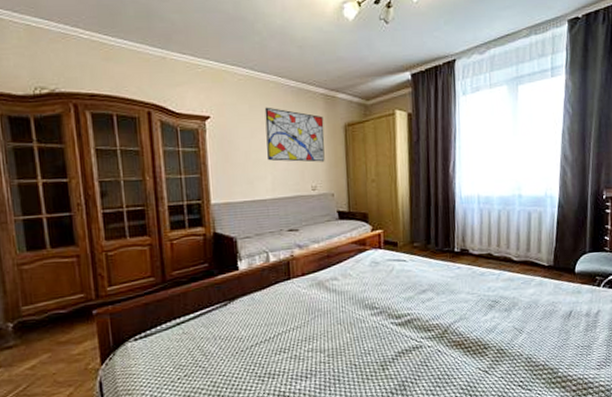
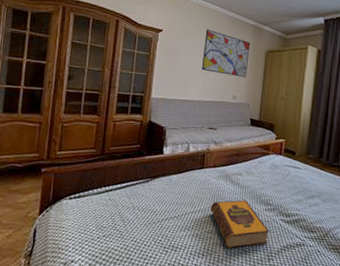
hardback book: none [306,307,380,366] -> present [210,200,269,249]

